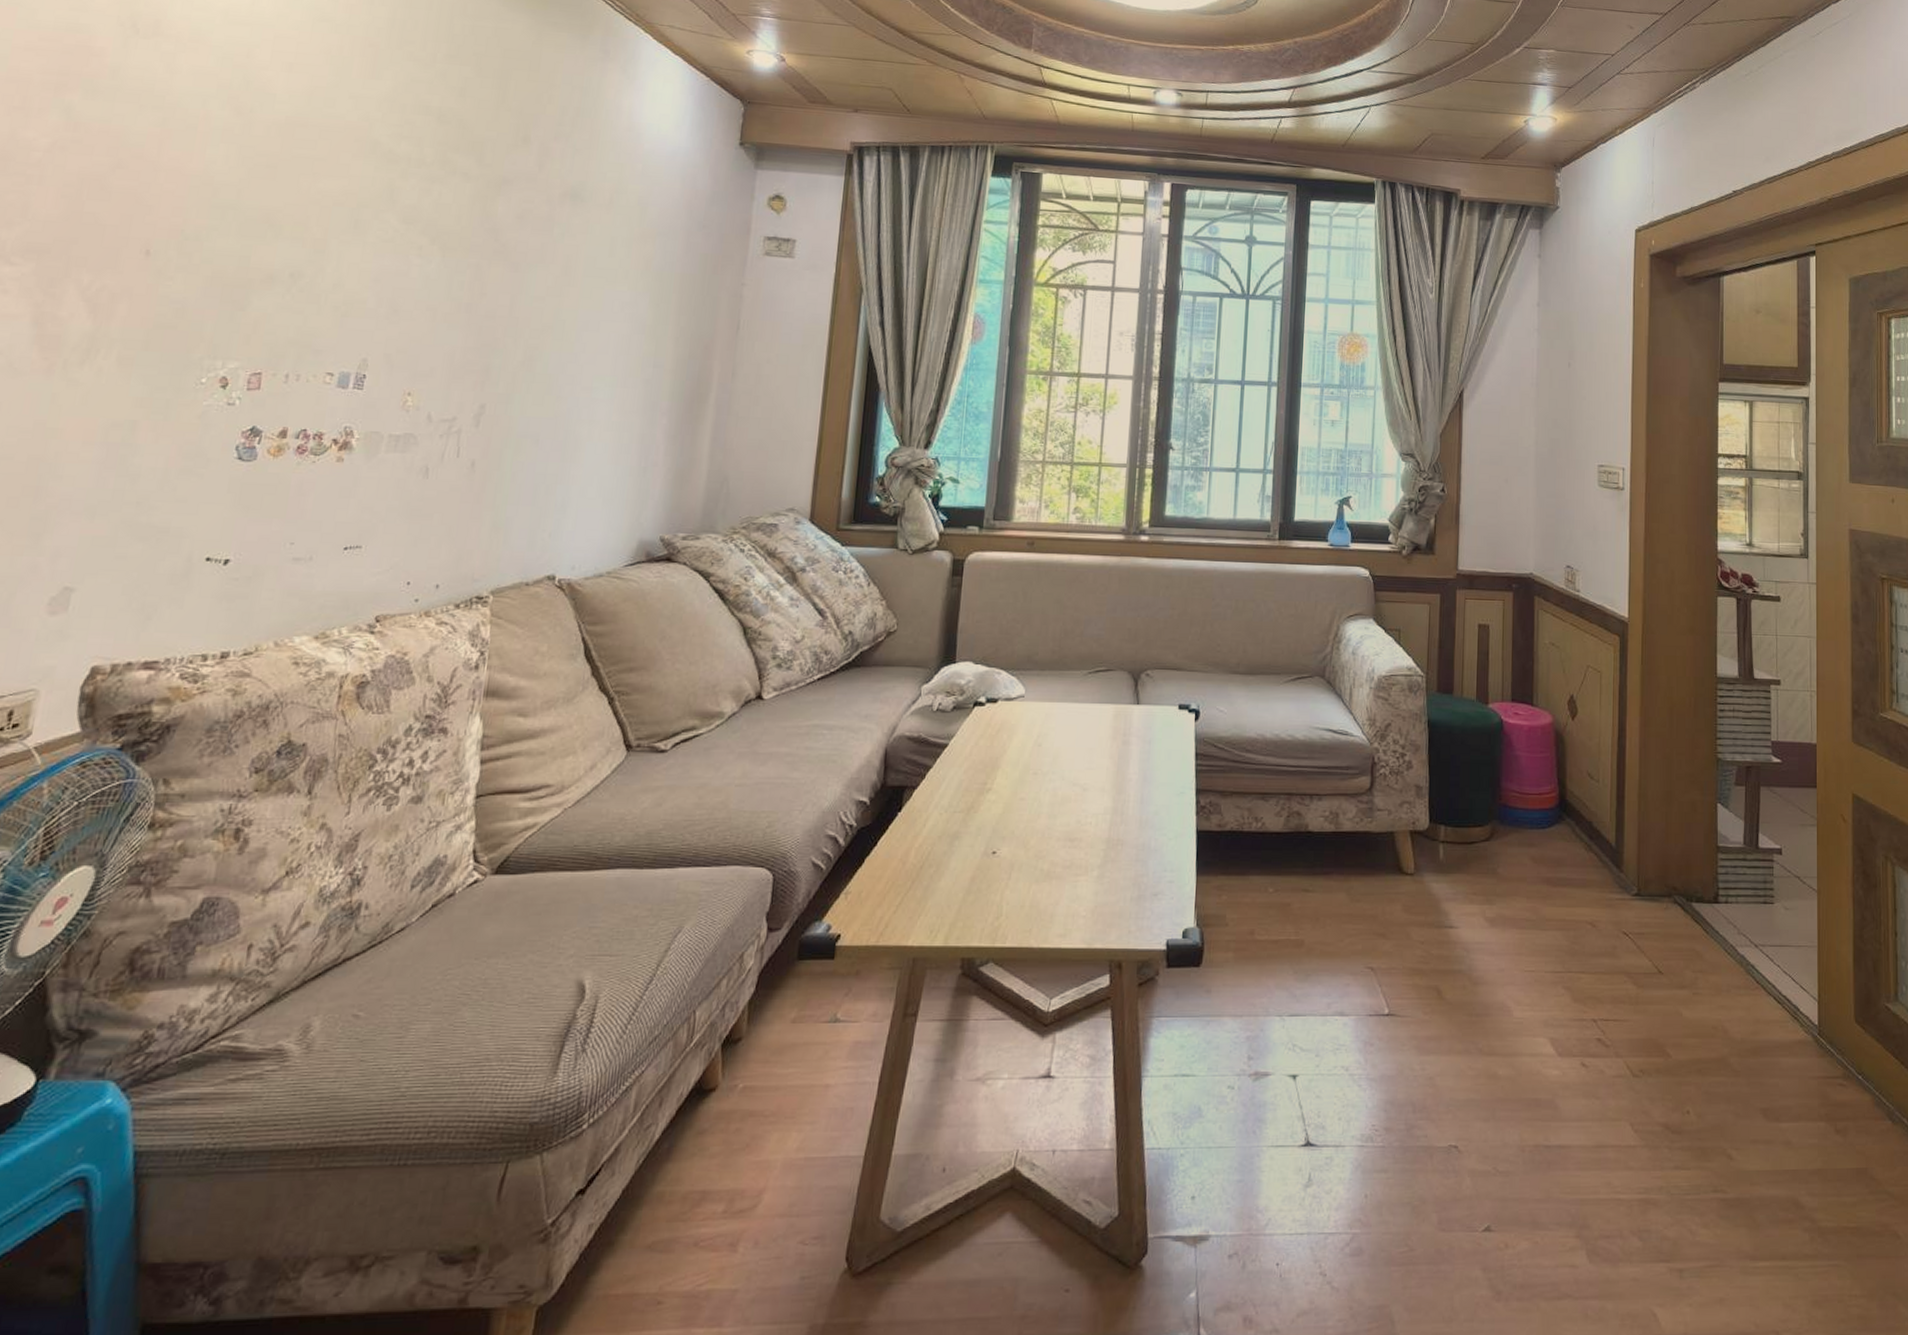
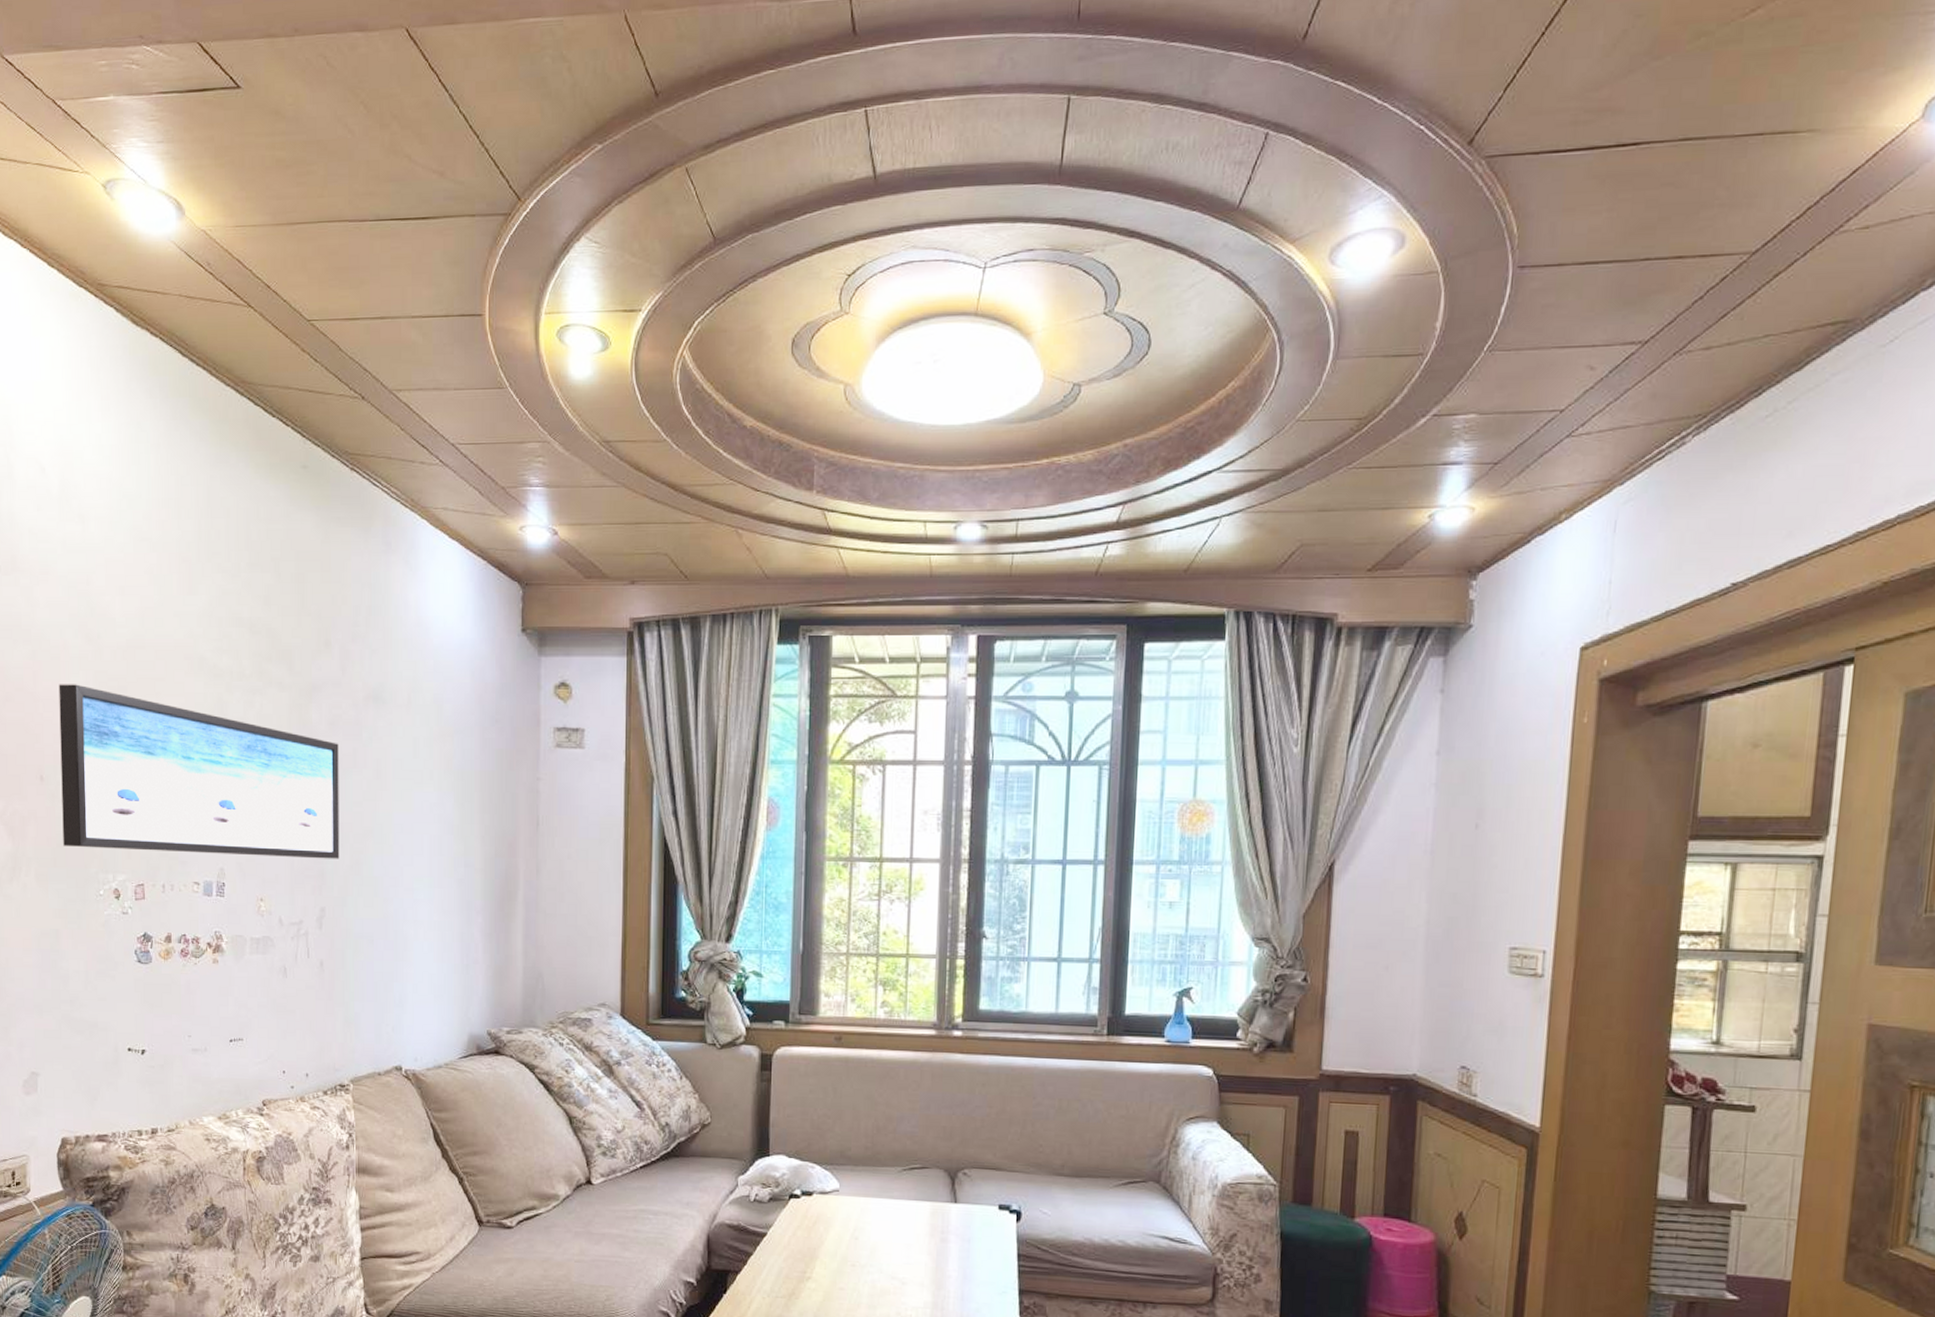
wall art: none [162,155,525,355] -> present [59,684,340,859]

